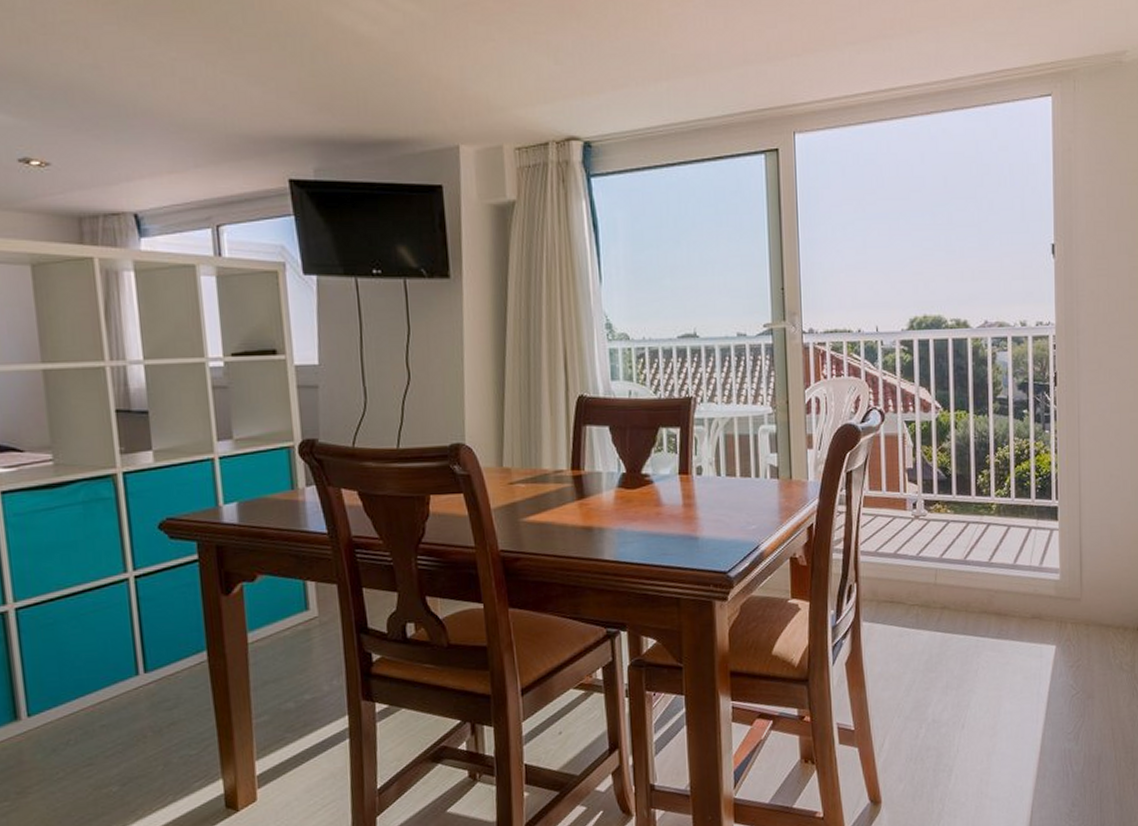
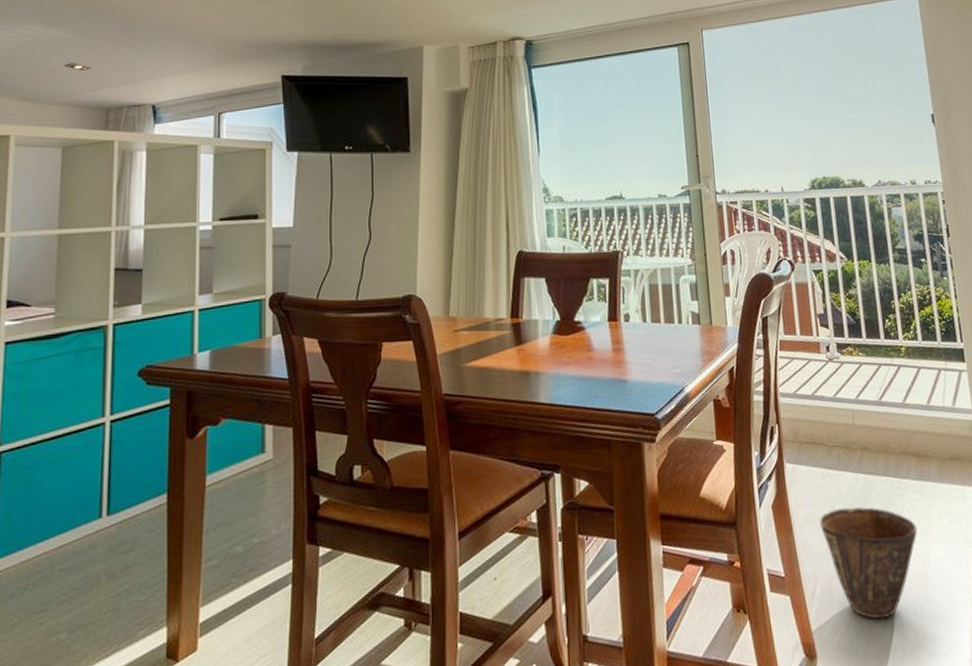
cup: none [893,664,991,769] -> present [820,507,918,620]

